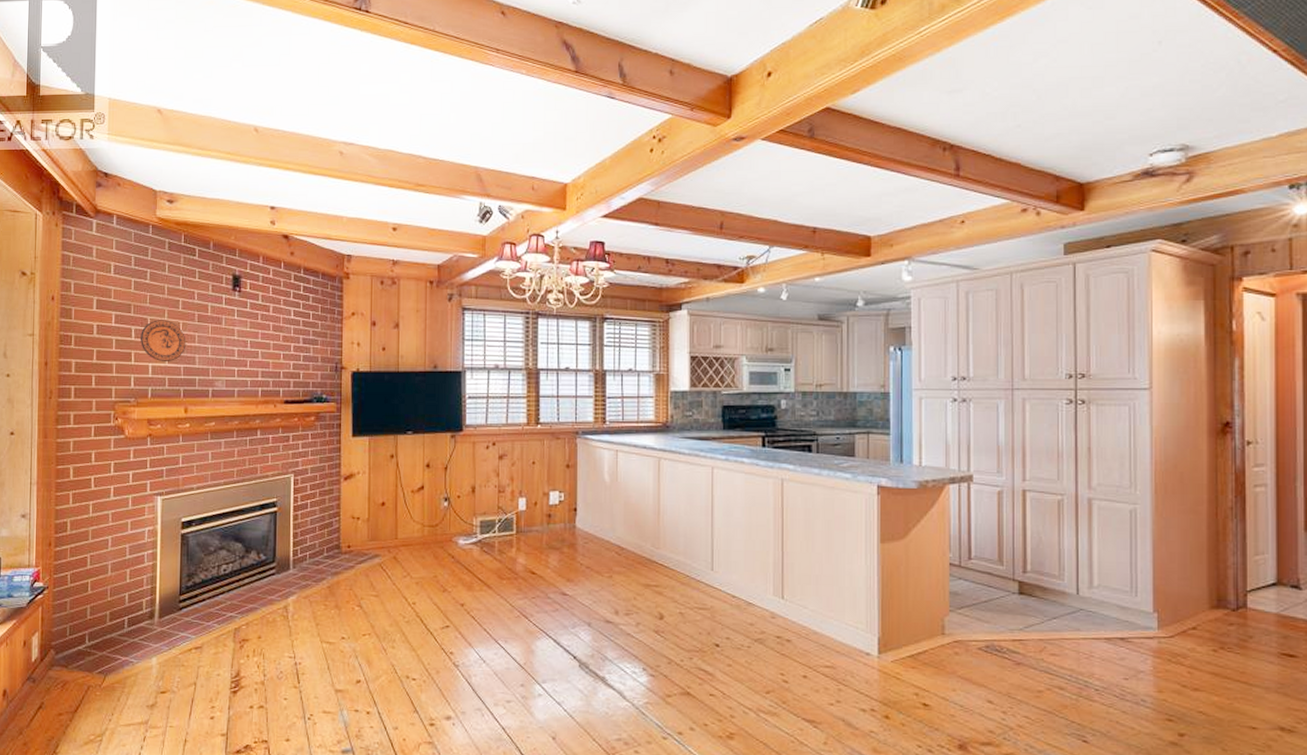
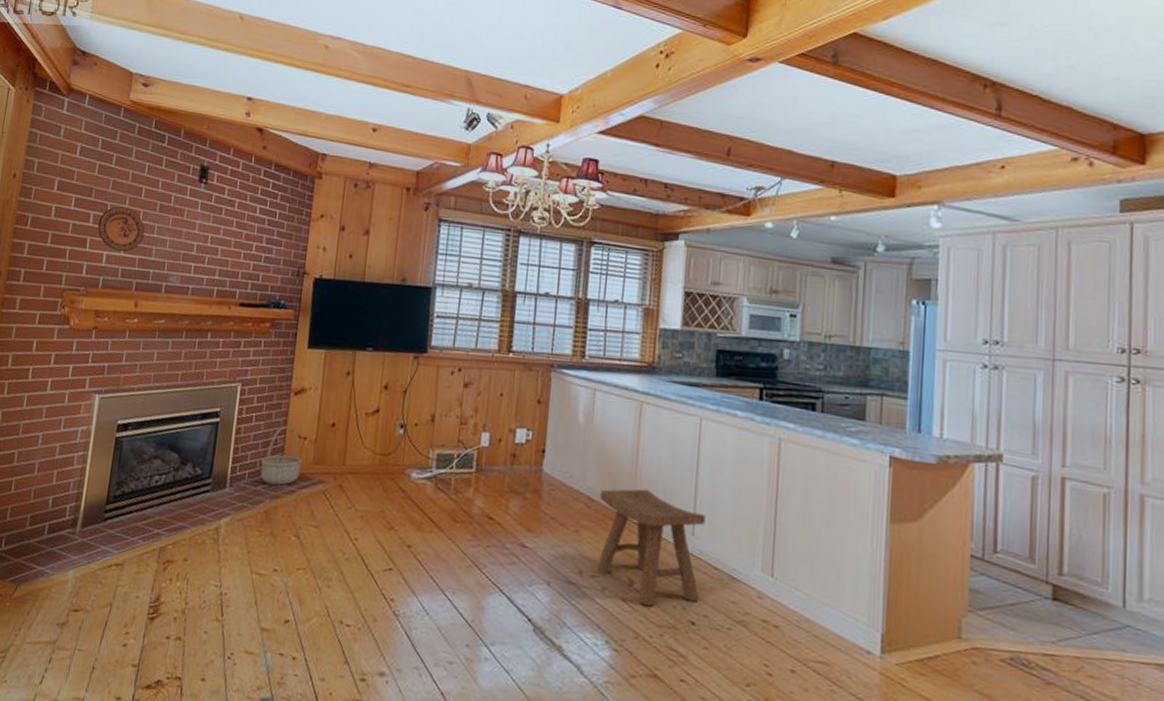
basket: none [320,508,358,563] -> present [261,425,303,486]
stool: none [629,534,722,635] -> present [597,489,706,607]

